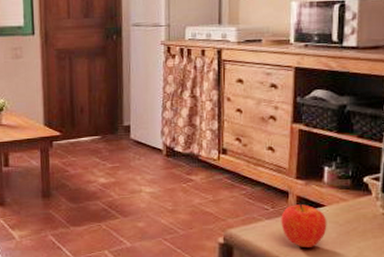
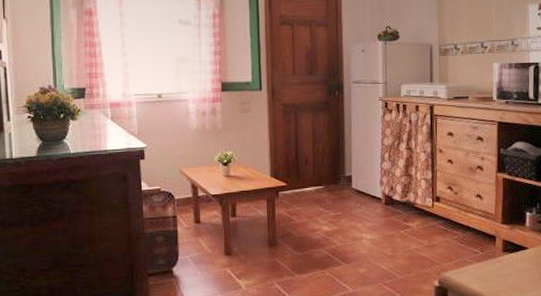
fruit: present [281,203,327,247] -> none [489,246,530,288]

